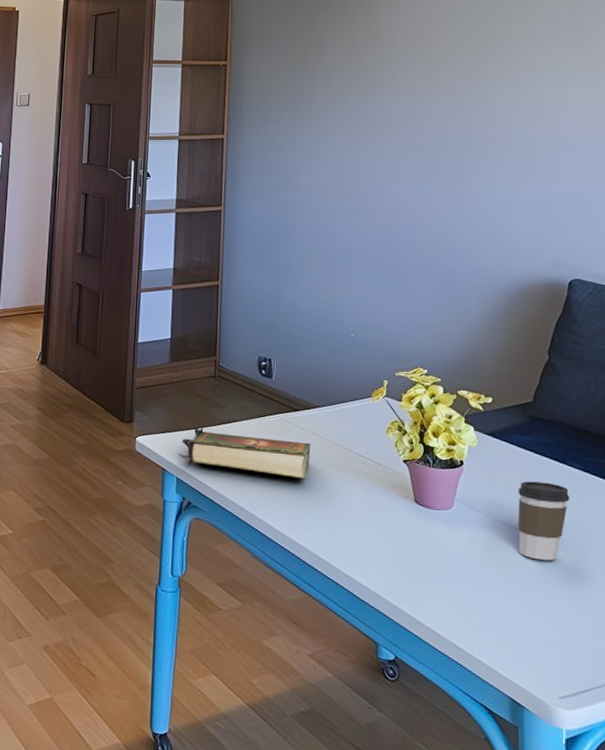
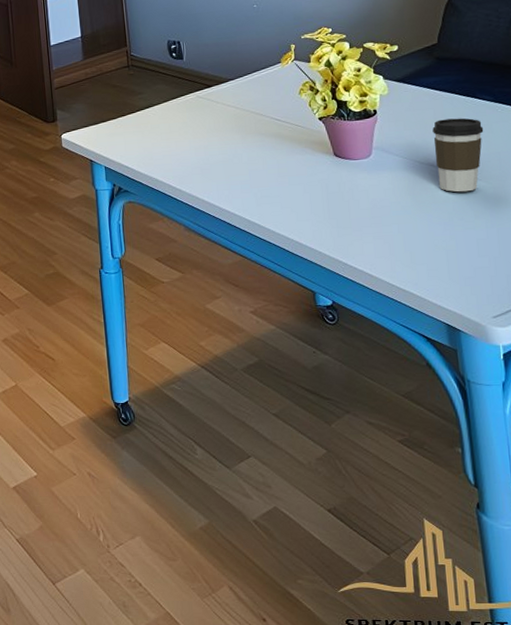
book: present [178,426,311,479] -> none [103,115,230,154]

